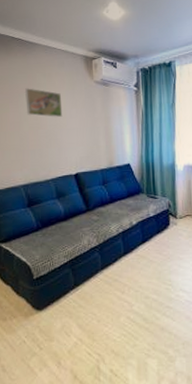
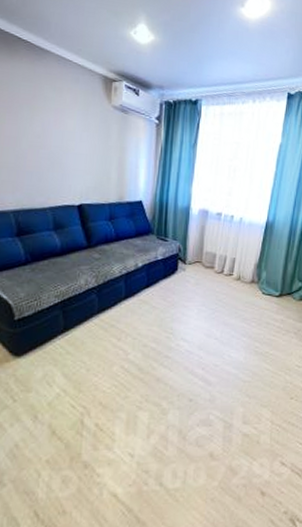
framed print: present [25,88,63,117] -> none [27,99,72,139]

